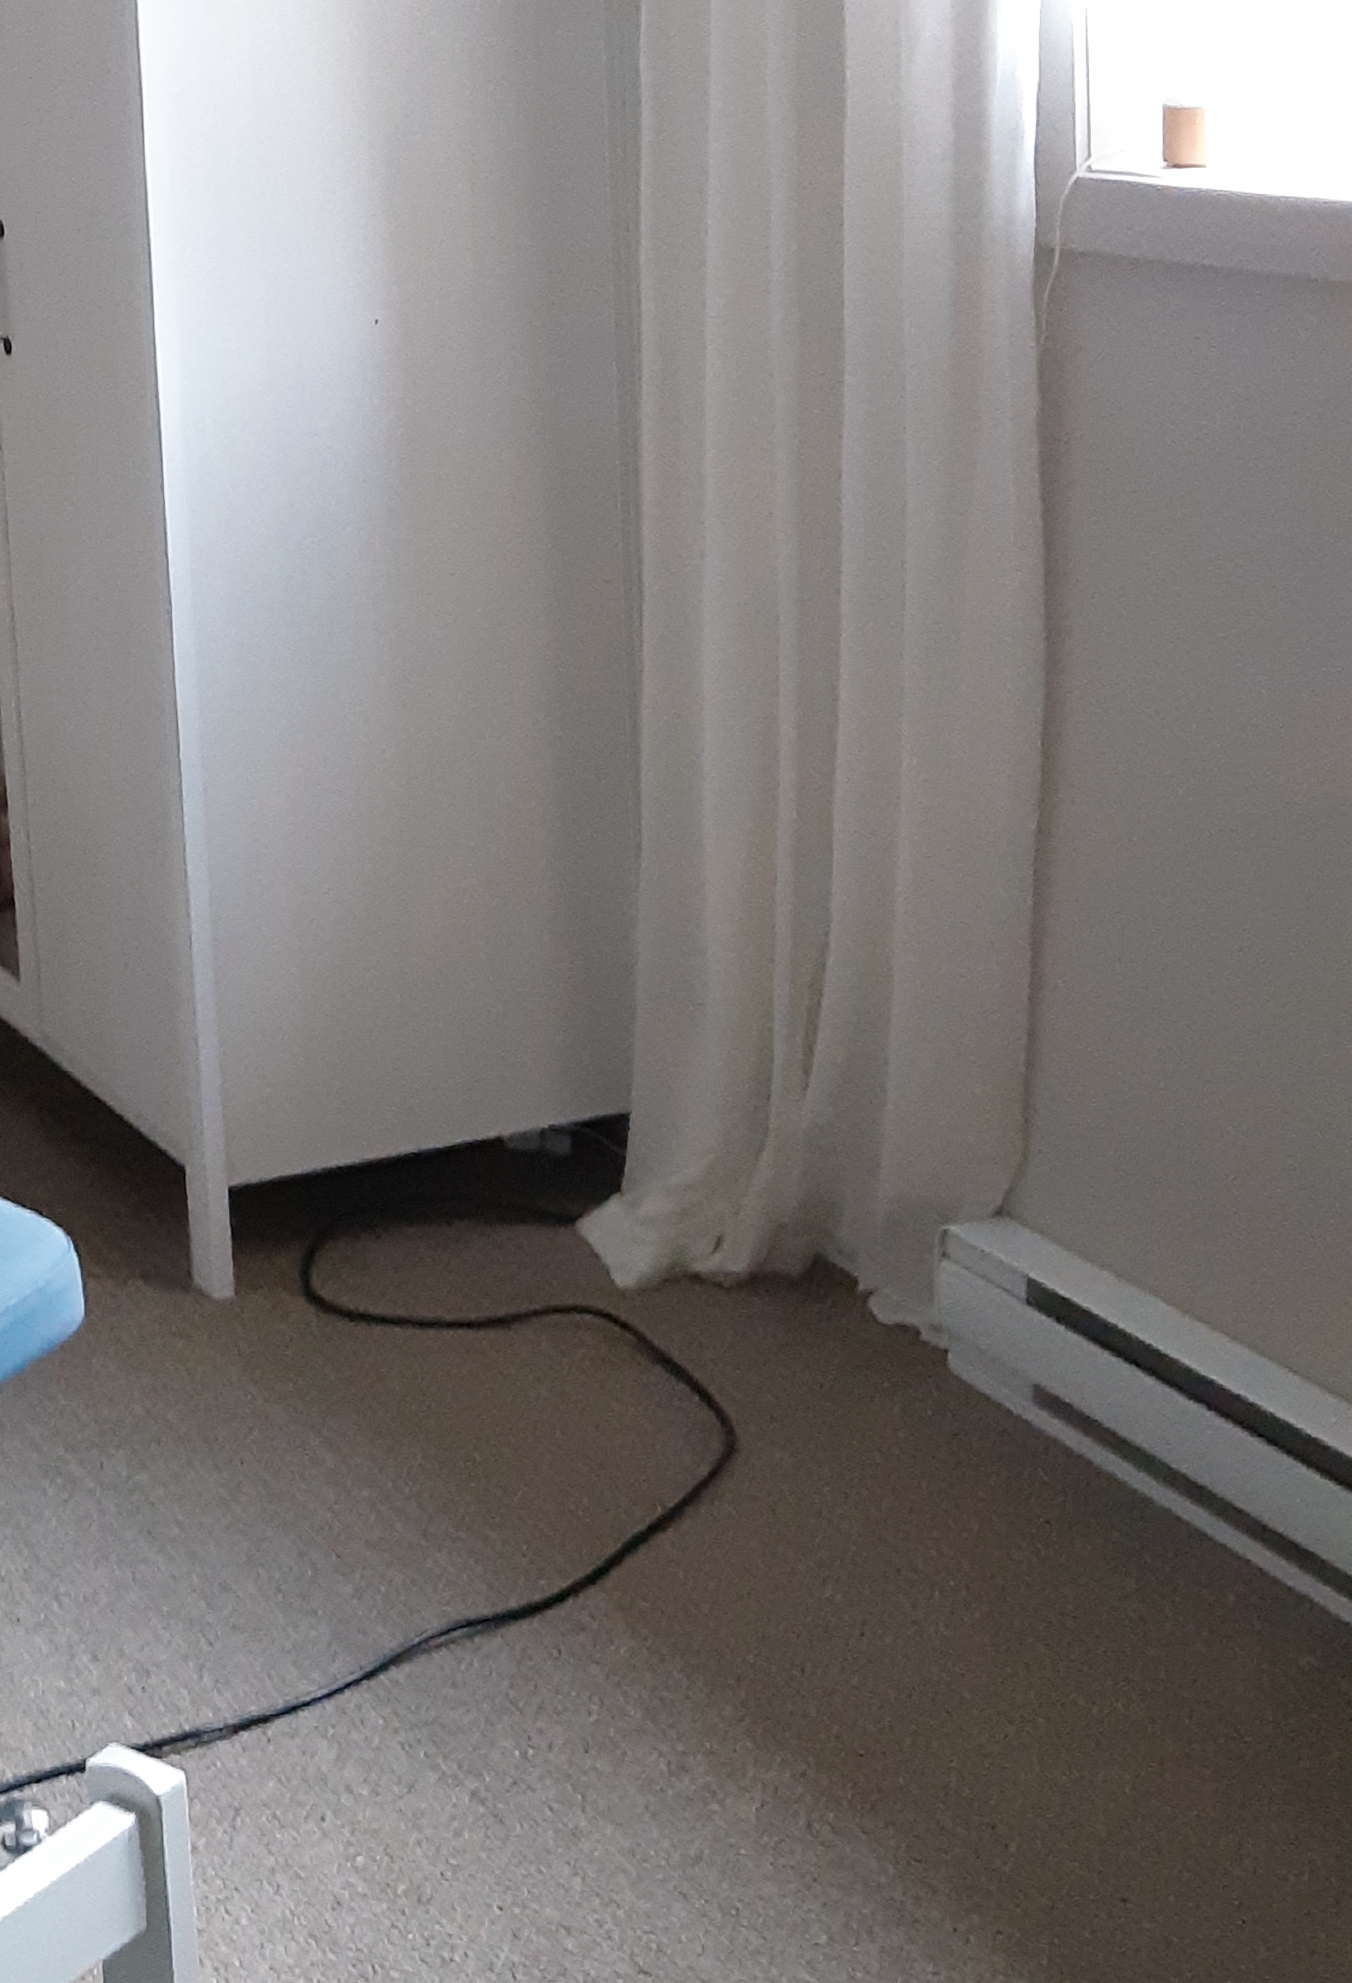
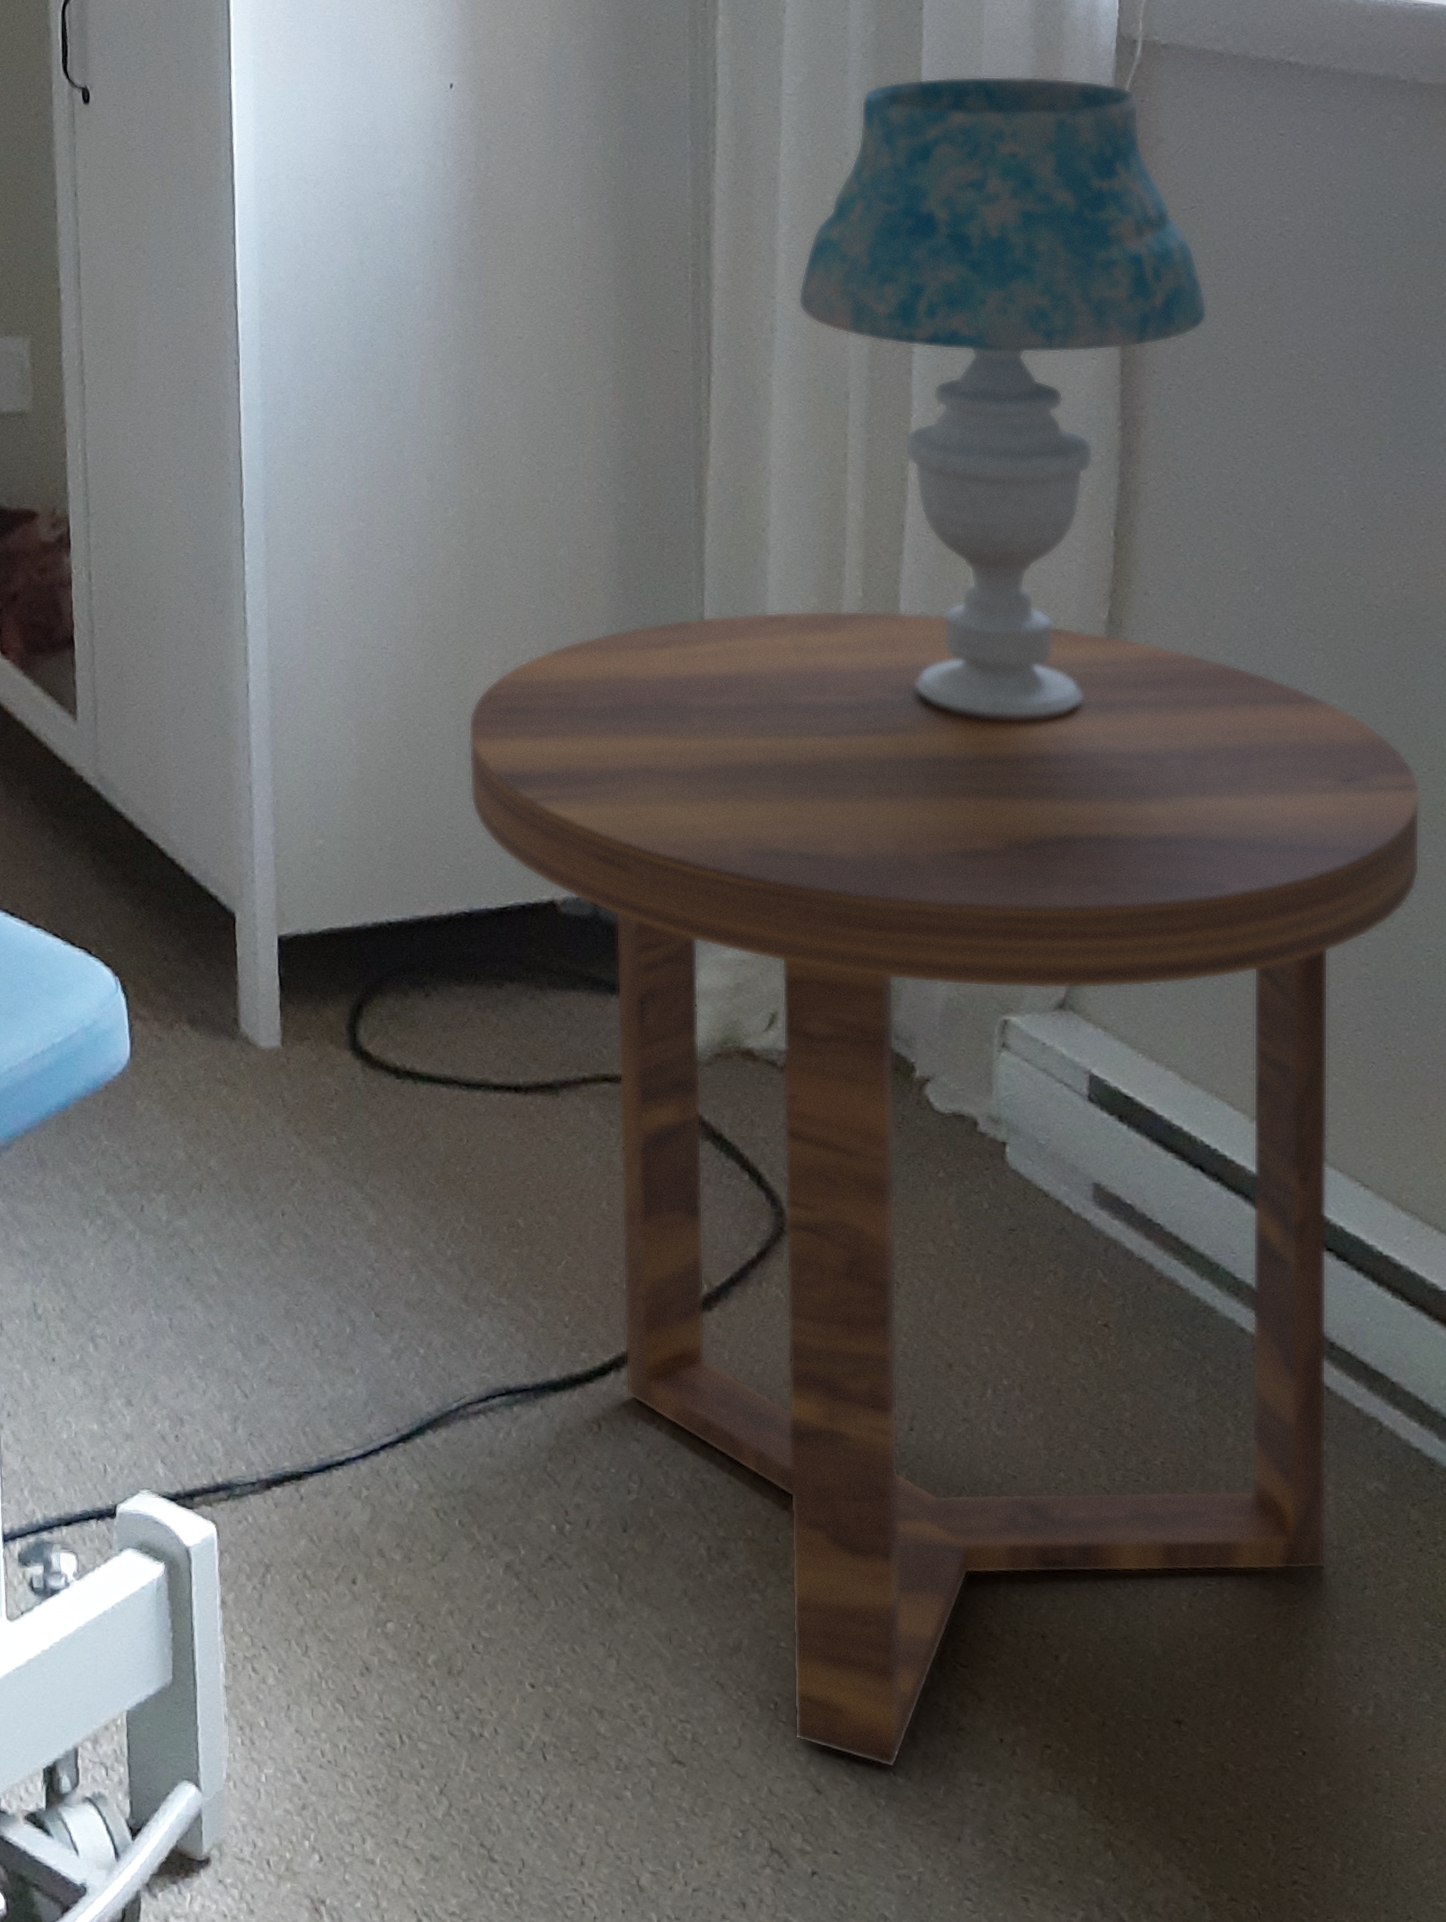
side table: none [411,831,1342,1964] -> present [468,610,1420,1768]
table lamp: none [727,289,1128,933] -> present [798,76,1208,720]

